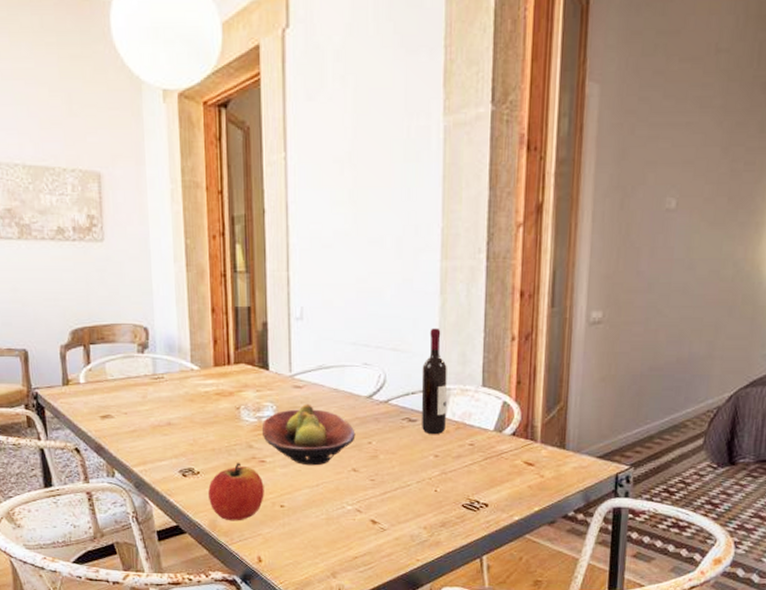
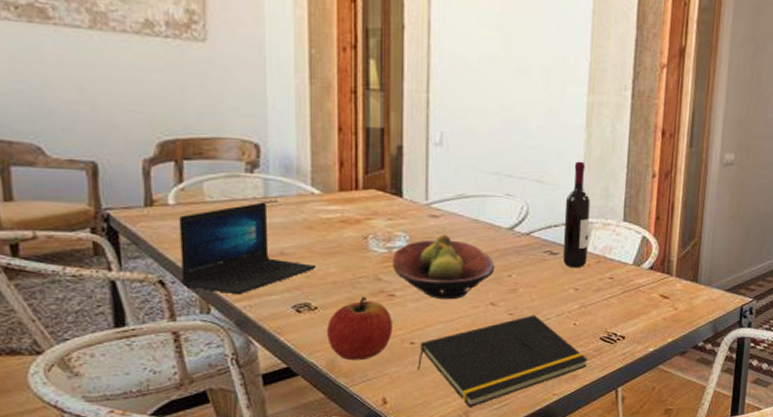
laptop: none [88,379,197,461] -> present [179,202,315,295]
notepad: none [288,481,451,569] -> present [417,315,588,407]

